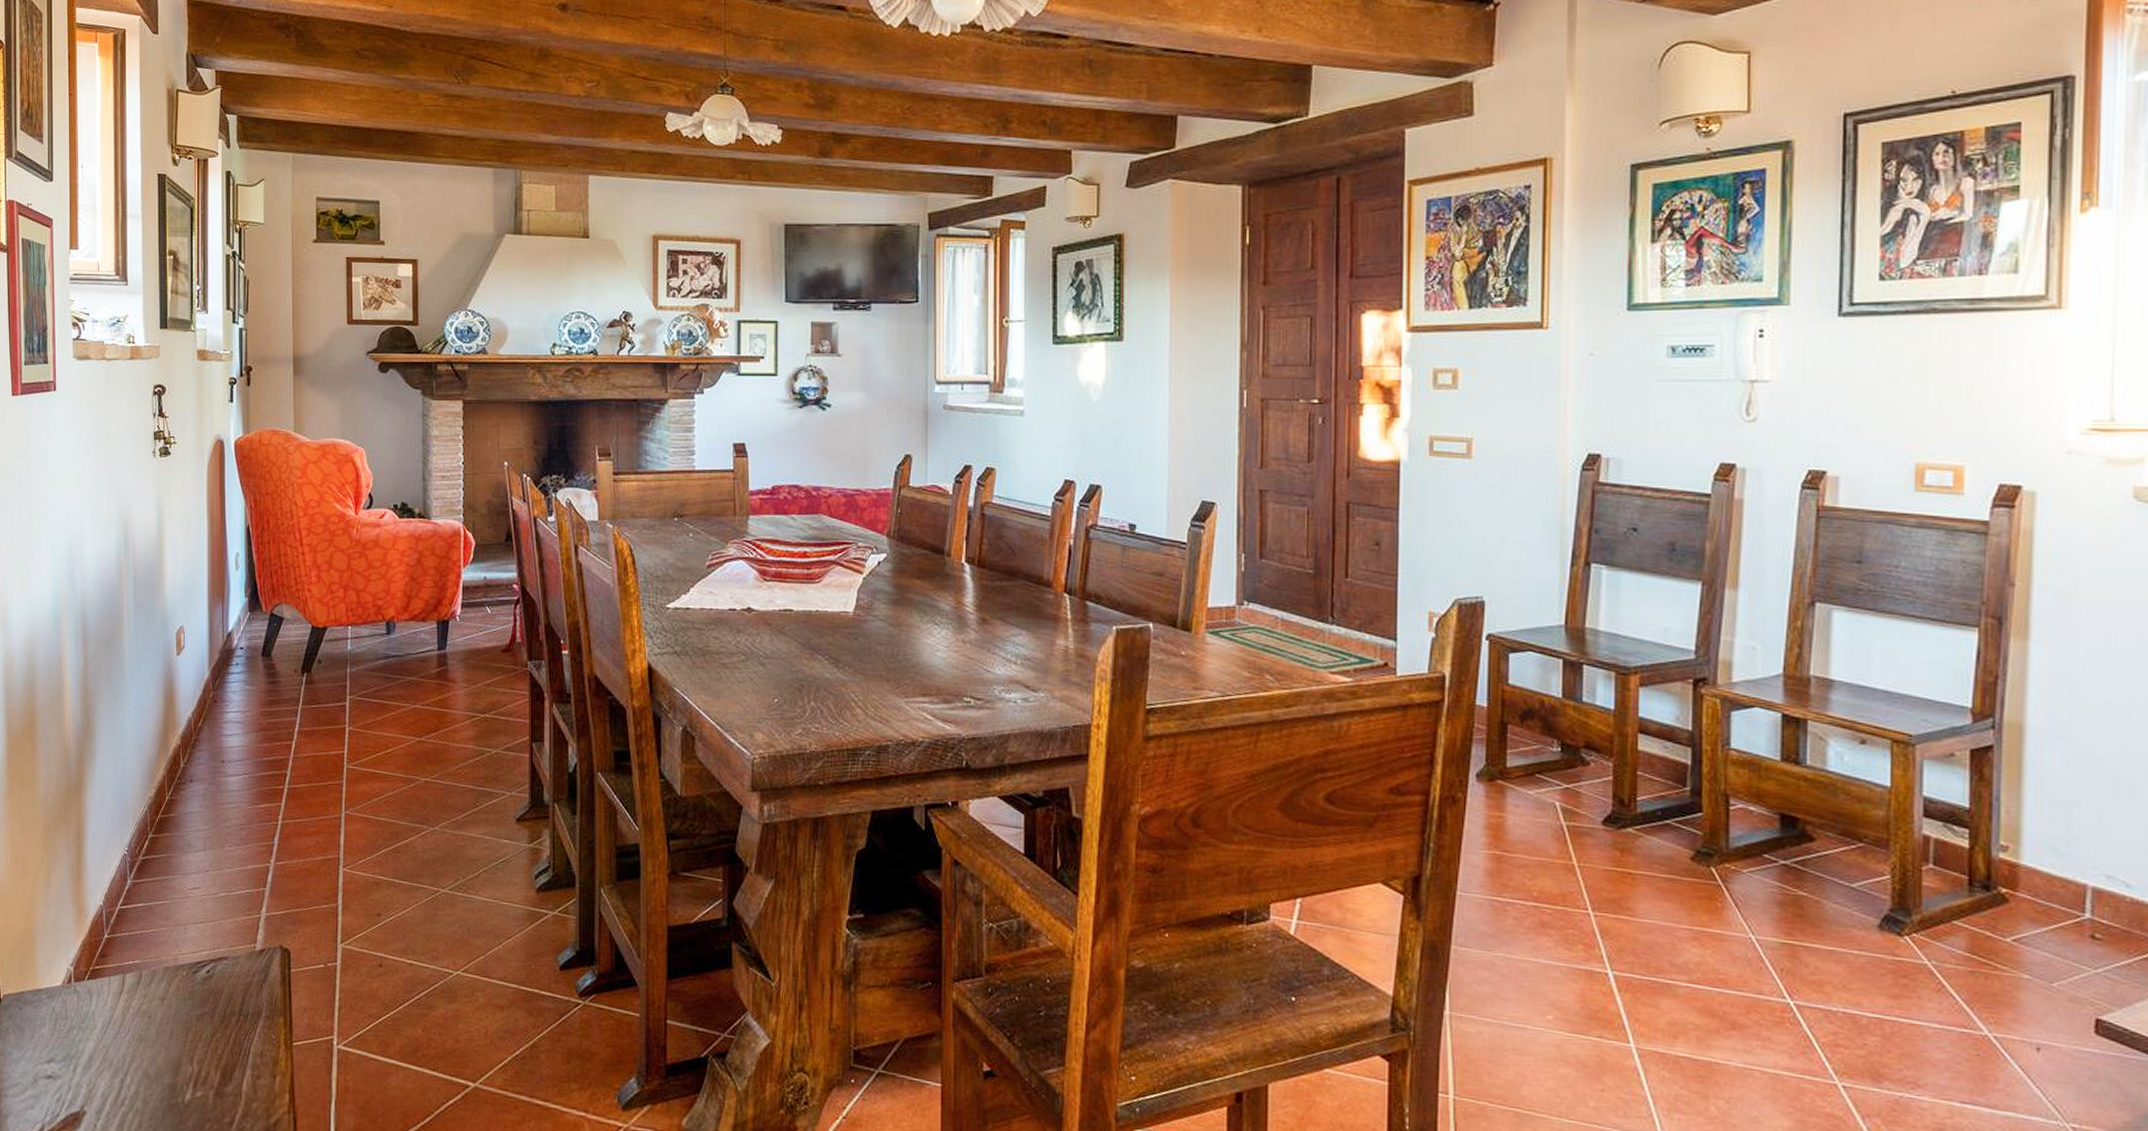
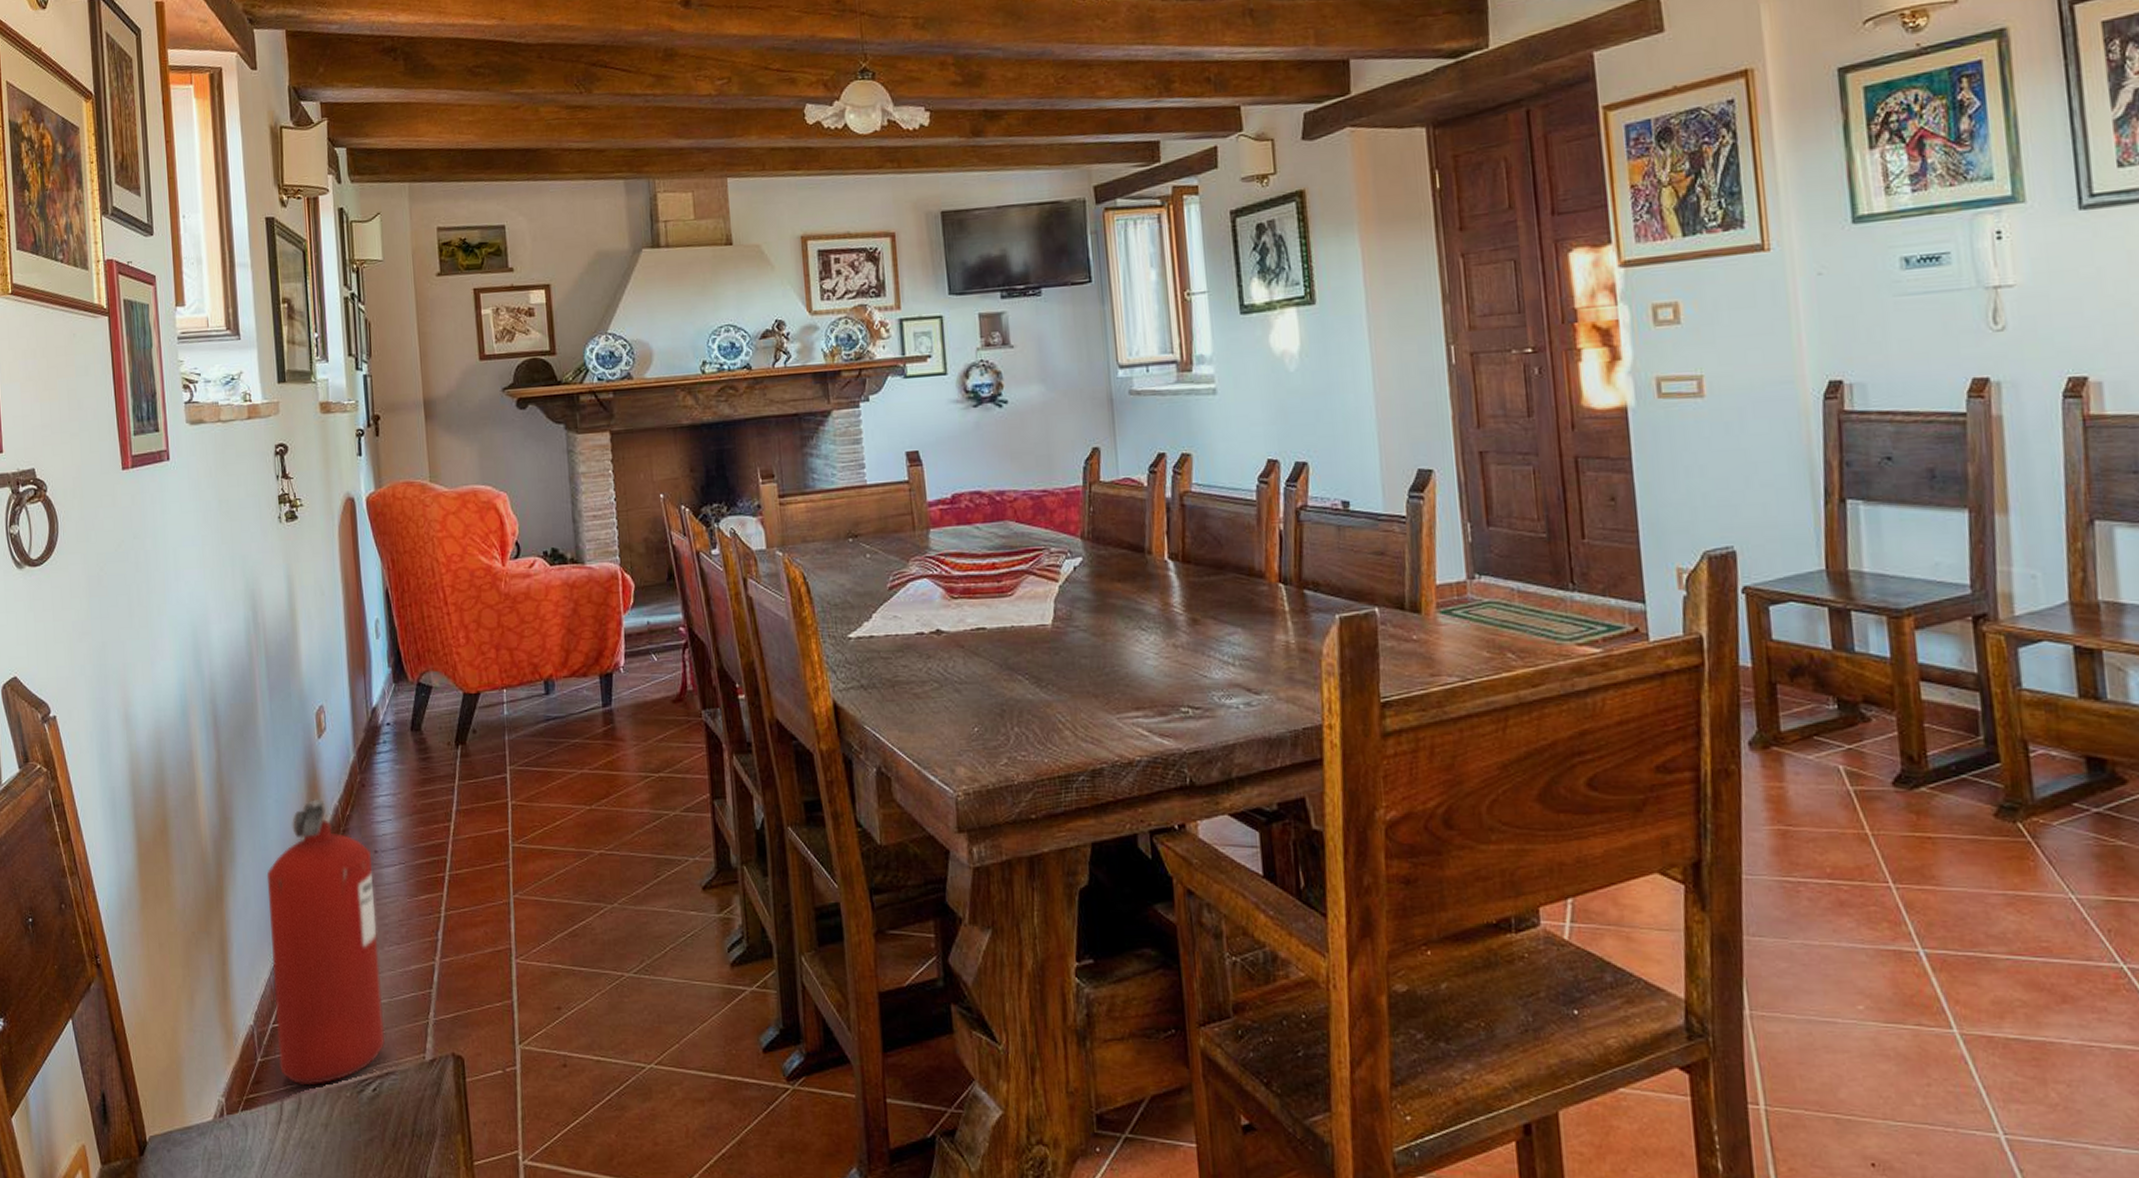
fire extinguisher: none [122,708,221,963] -> present [266,798,385,1086]

